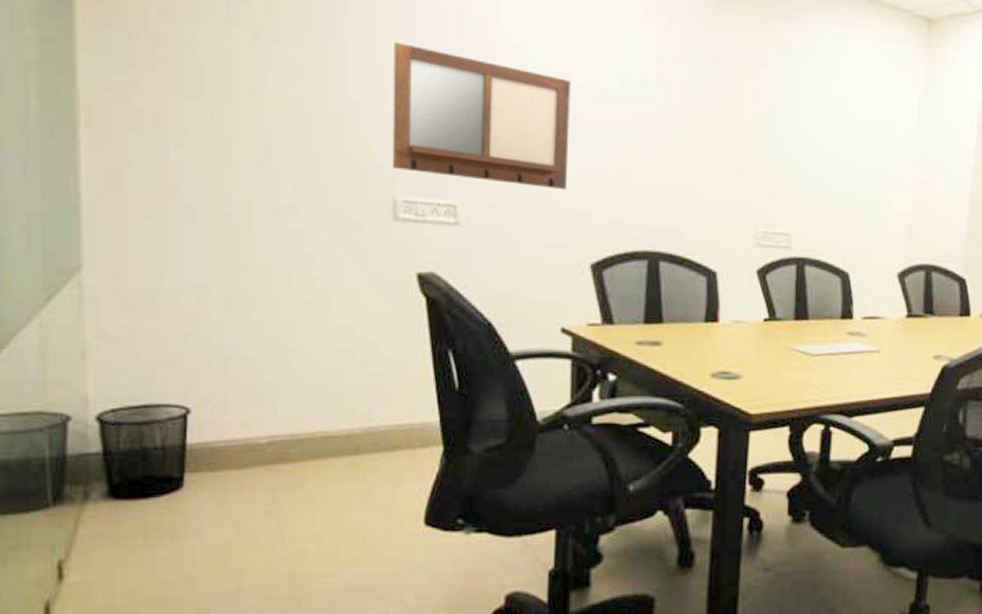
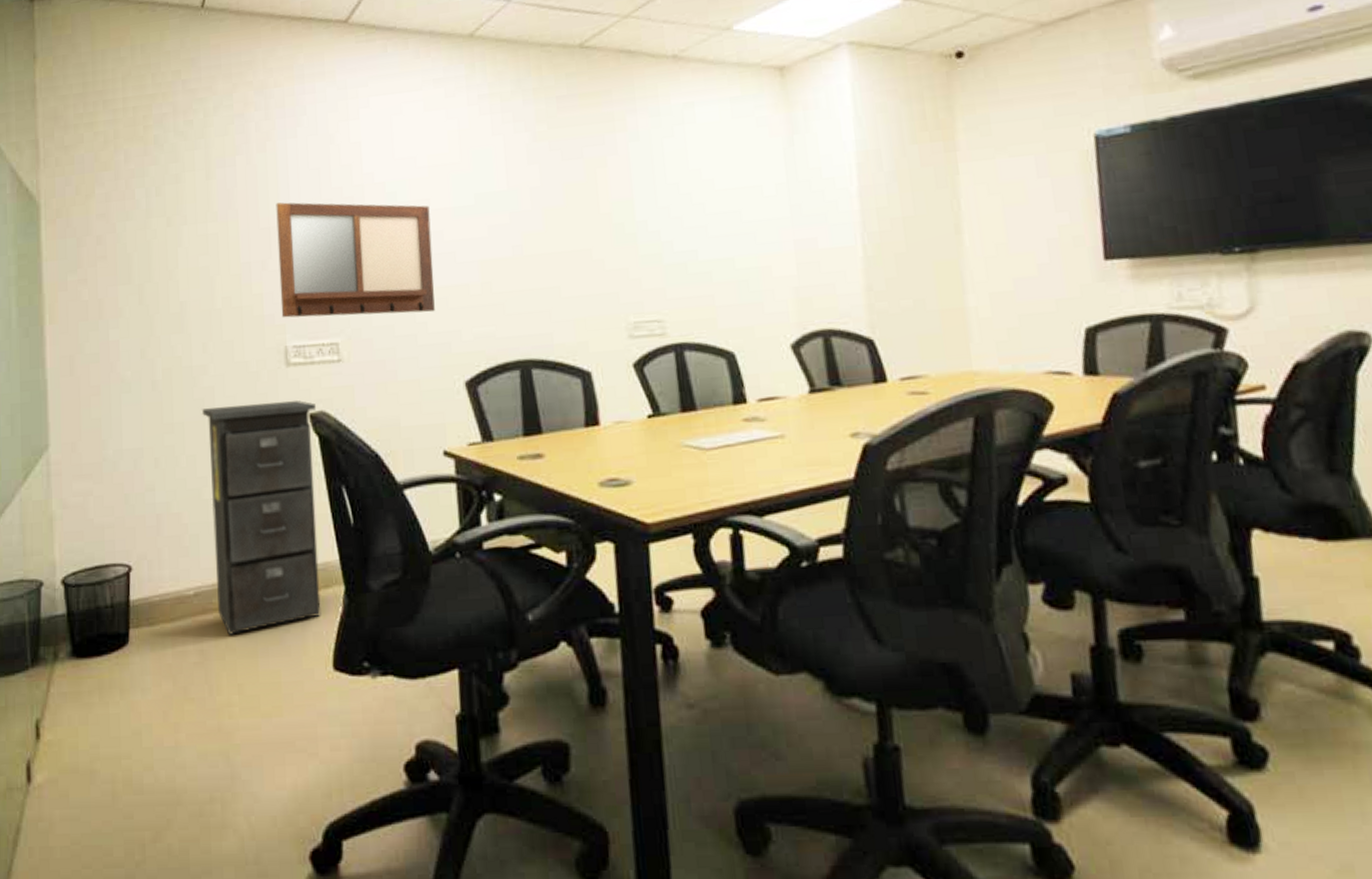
filing cabinet: none [288,252,425,486] -> present [202,400,321,635]

